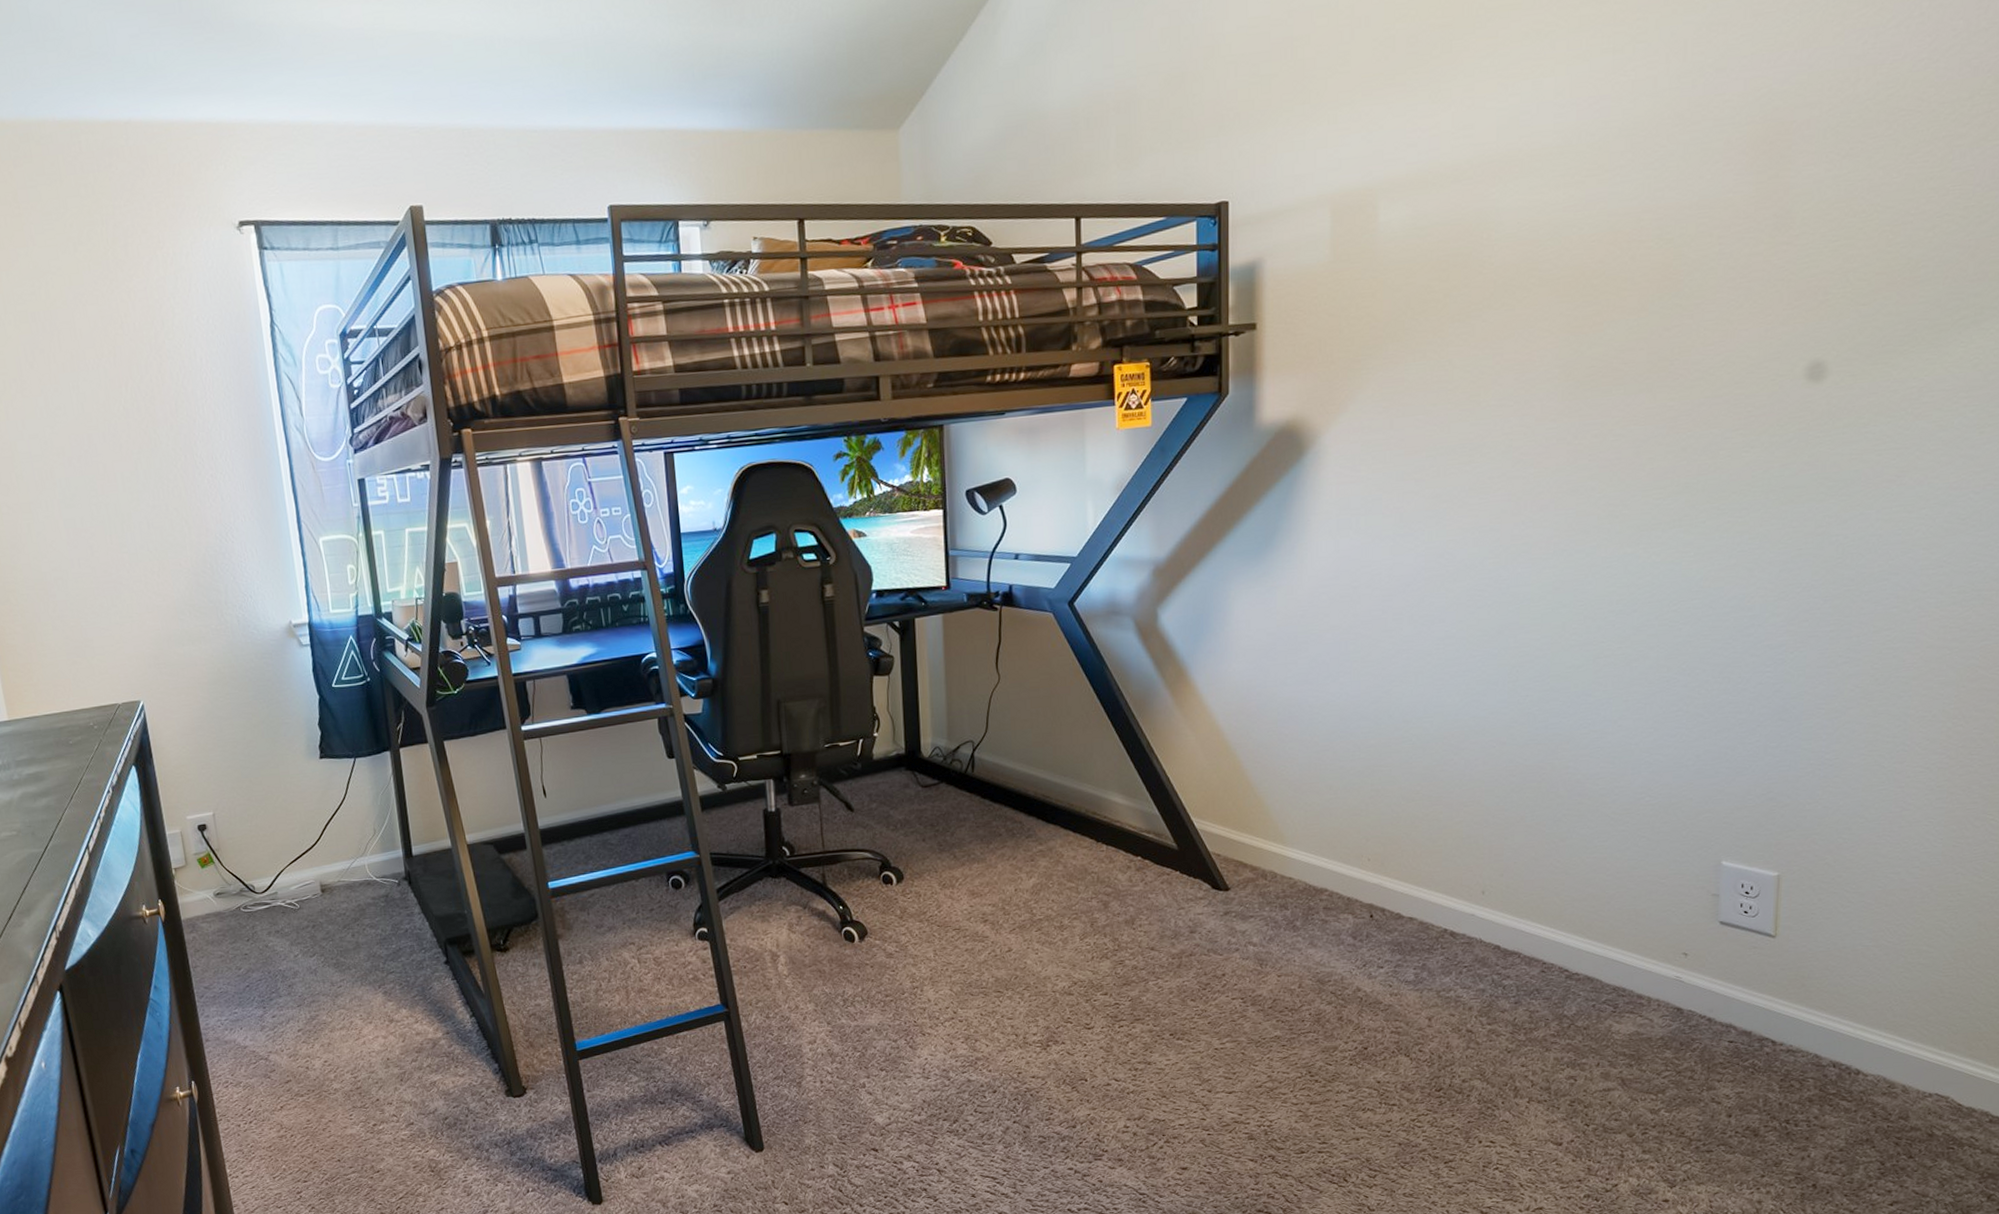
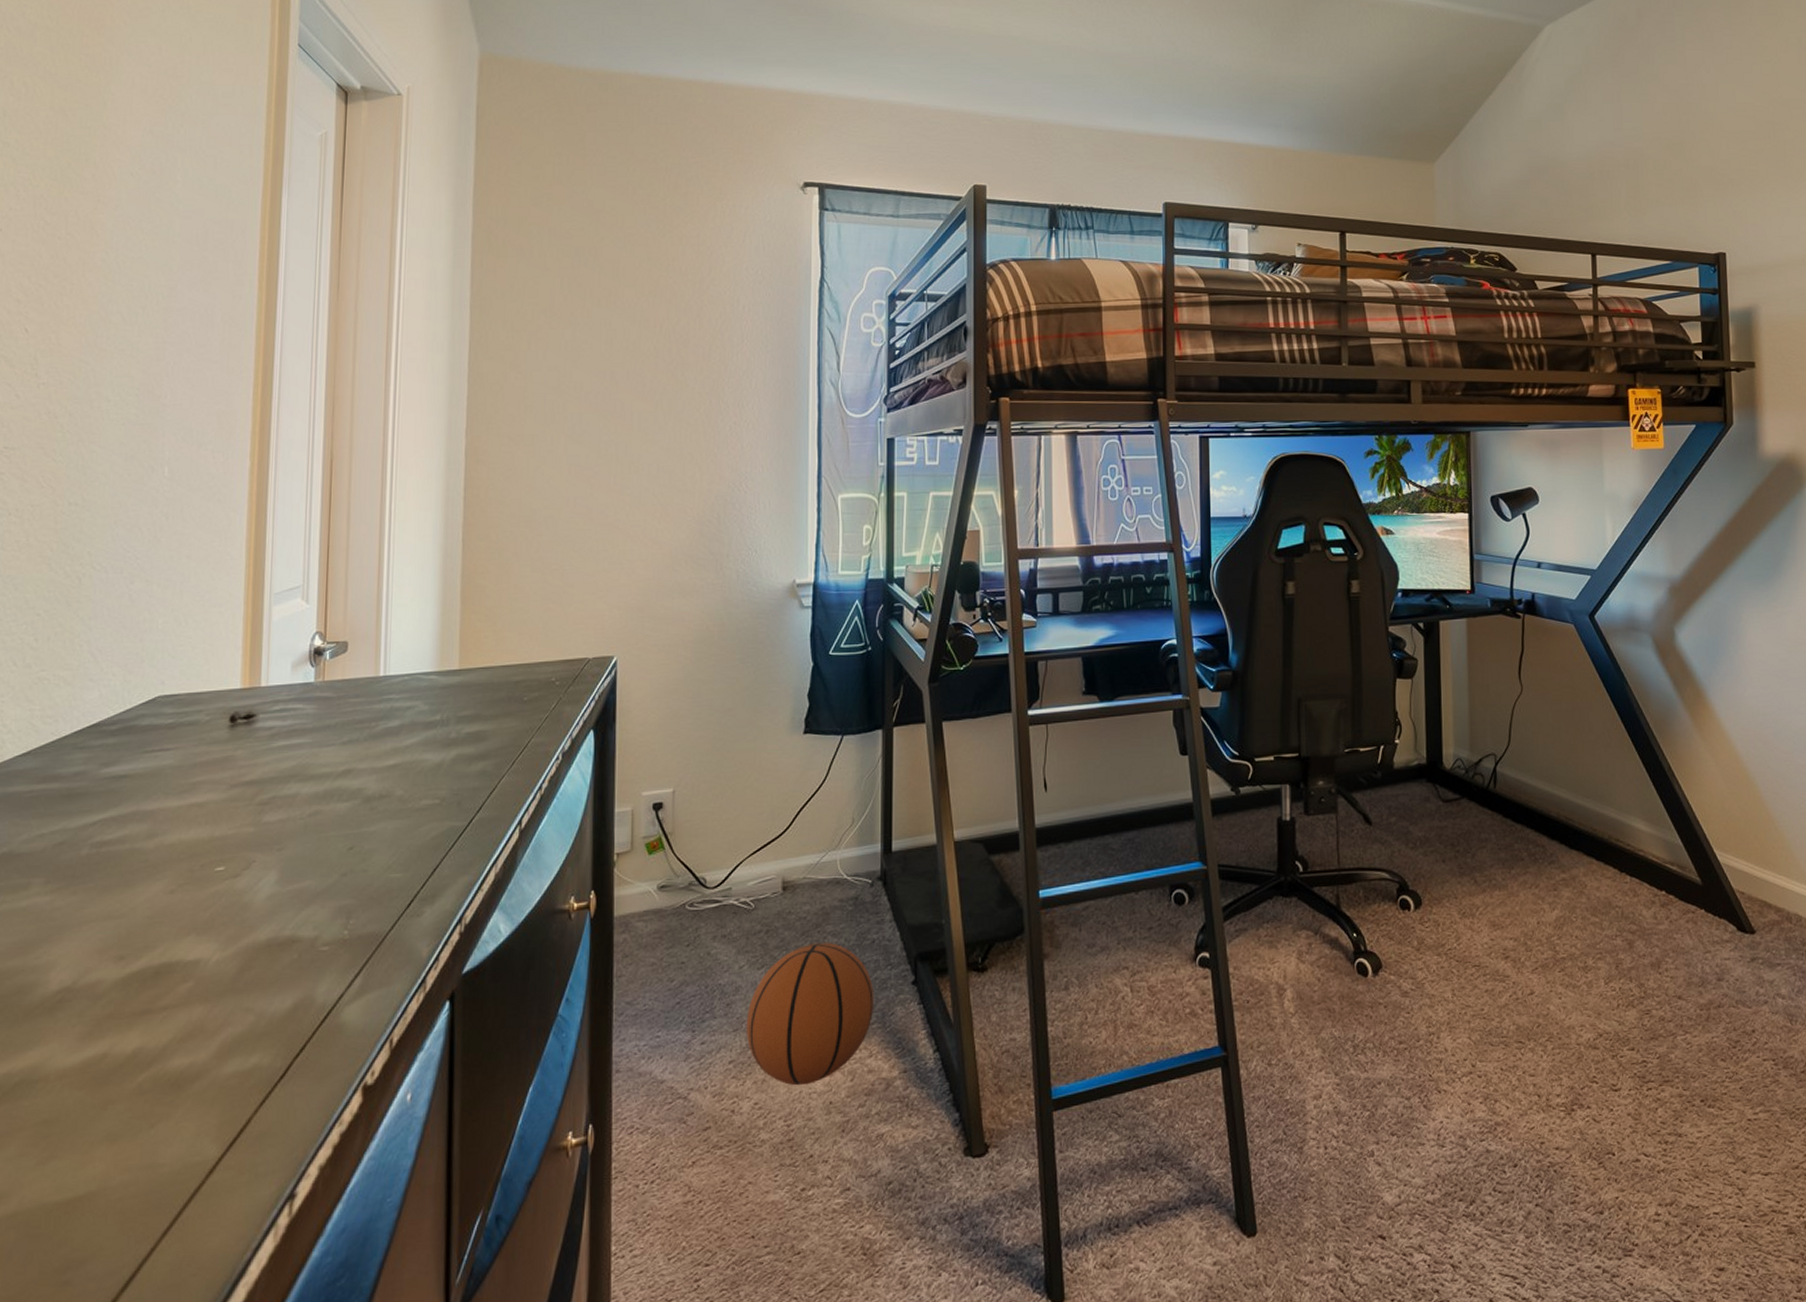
basketball: none [307,932,415,1047] -> present [746,942,874,1086]

